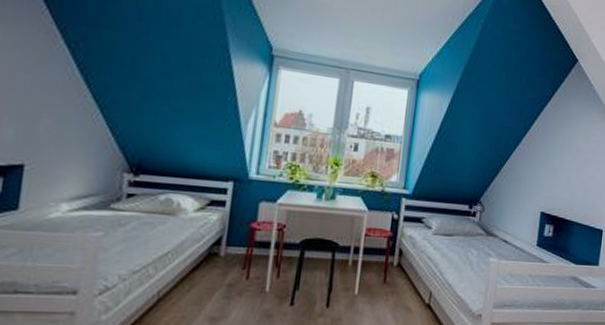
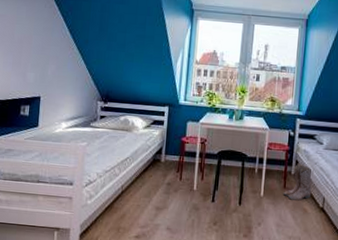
boots: none [382,252,420,297] -> present [283,163,314,201]

